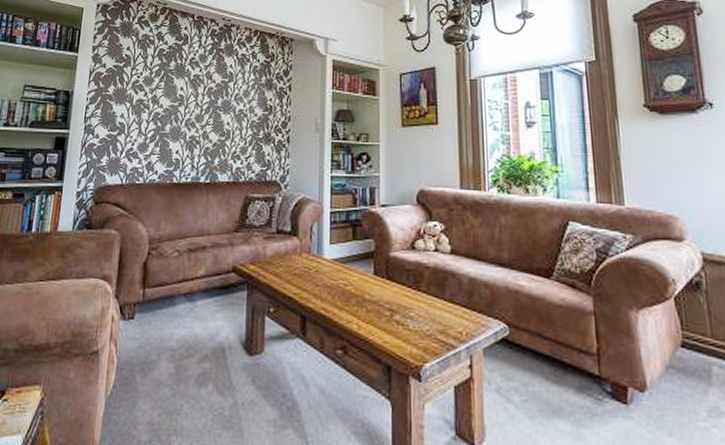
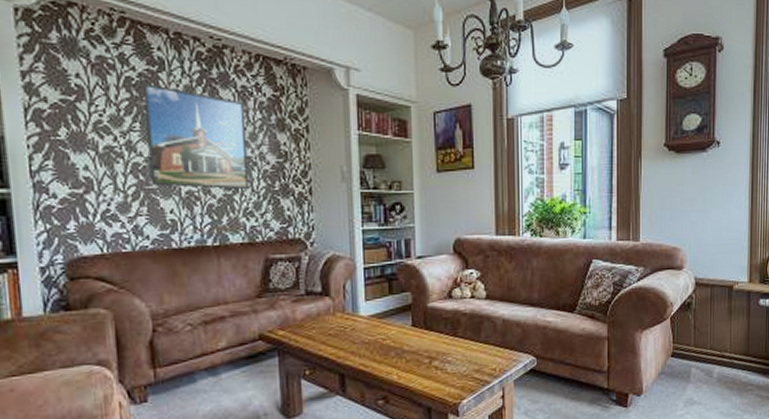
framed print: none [165,53,243,136] -> present [142,83,250,189]

